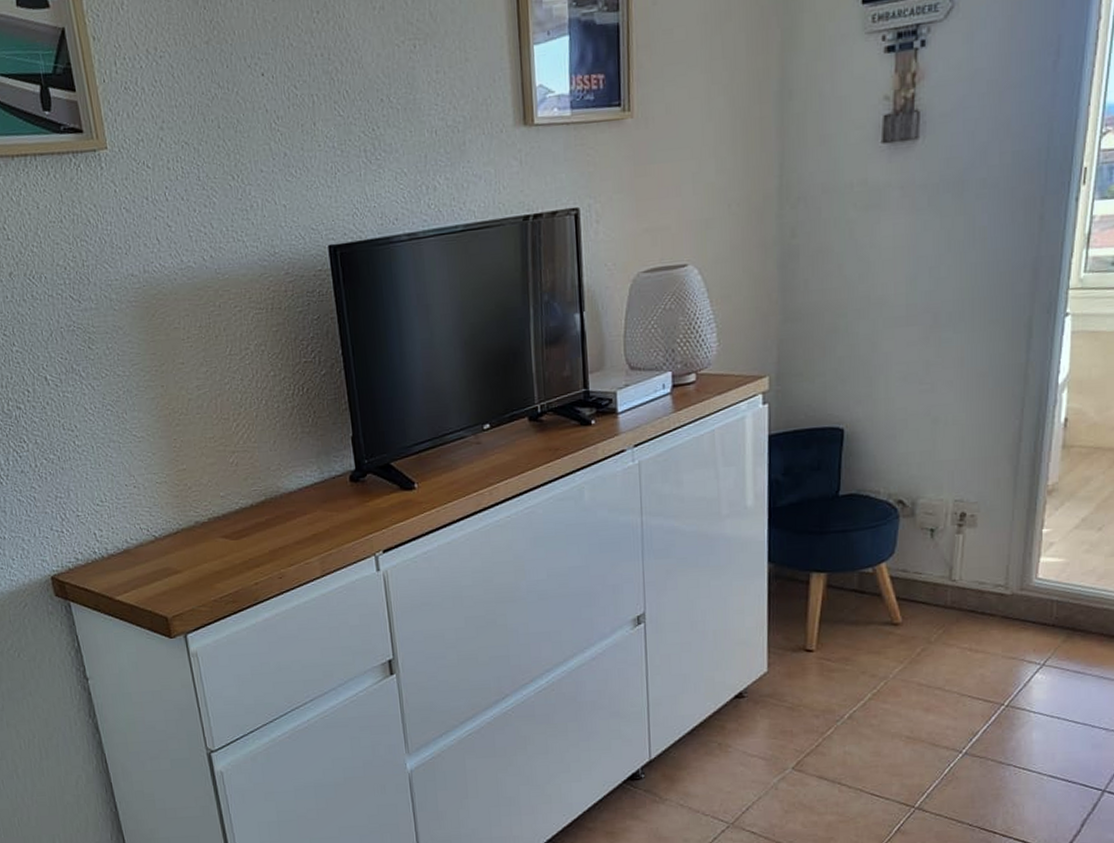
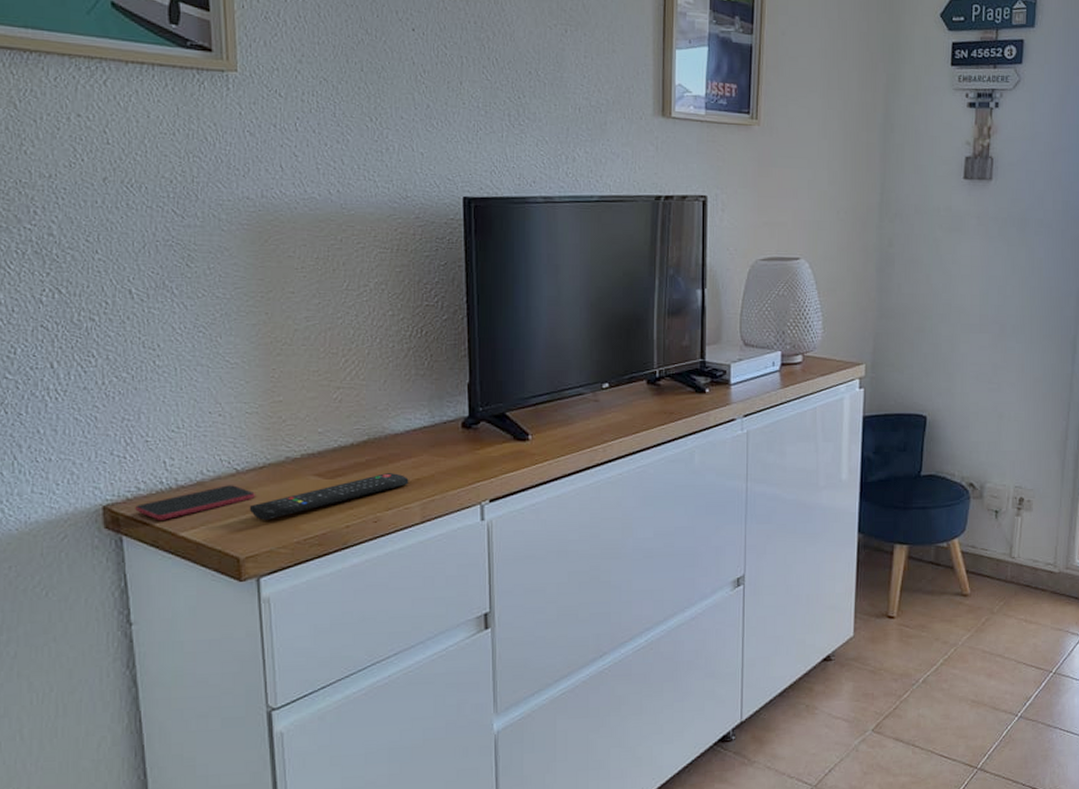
smartphone: none [77,551,174,587] -> present [135,485,255,520]
remote control: none [169,530,307,582] -> present [249,473,409,521]

